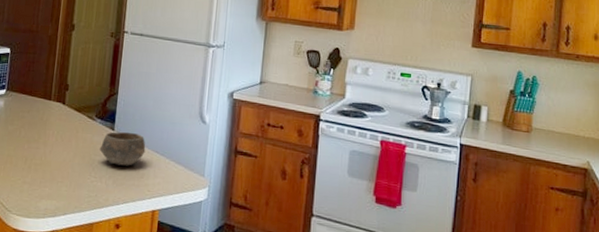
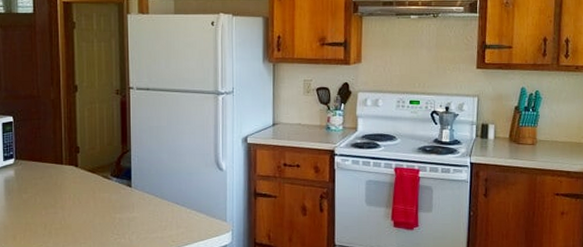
bowl: present [99,132,146,166] -> none [119,187,165,221]

